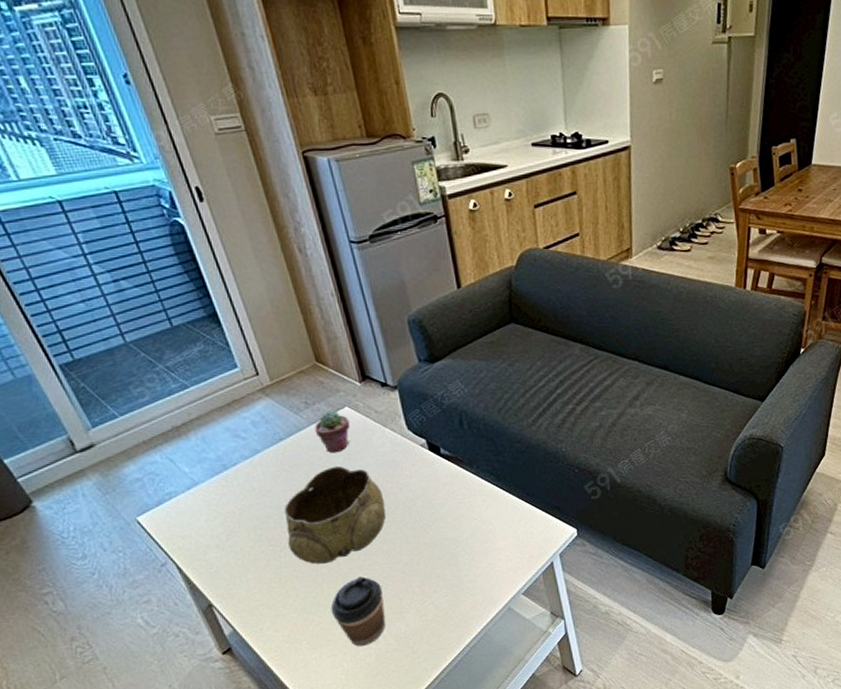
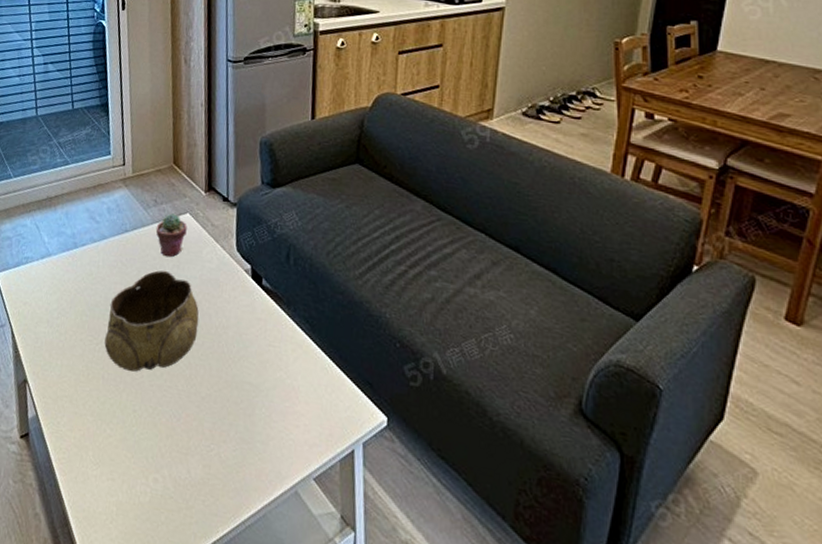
coffee cup: present [330,576,386,647] -> none [122,397,175,480]

